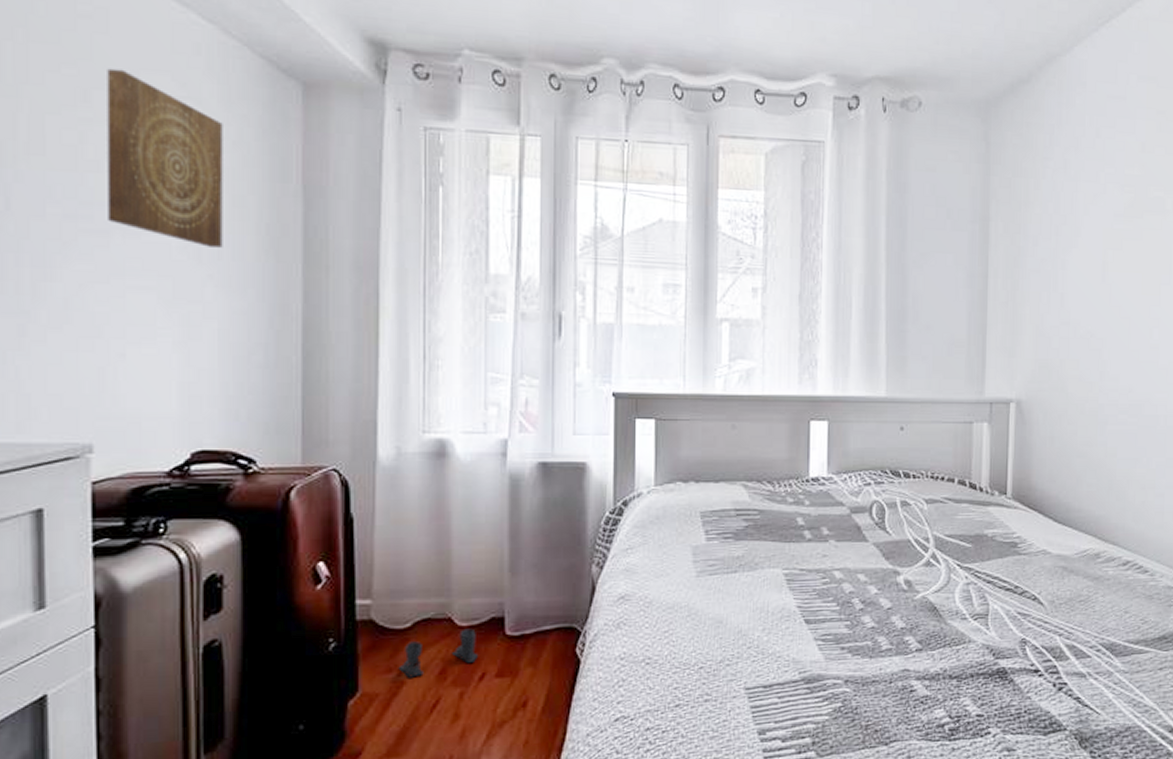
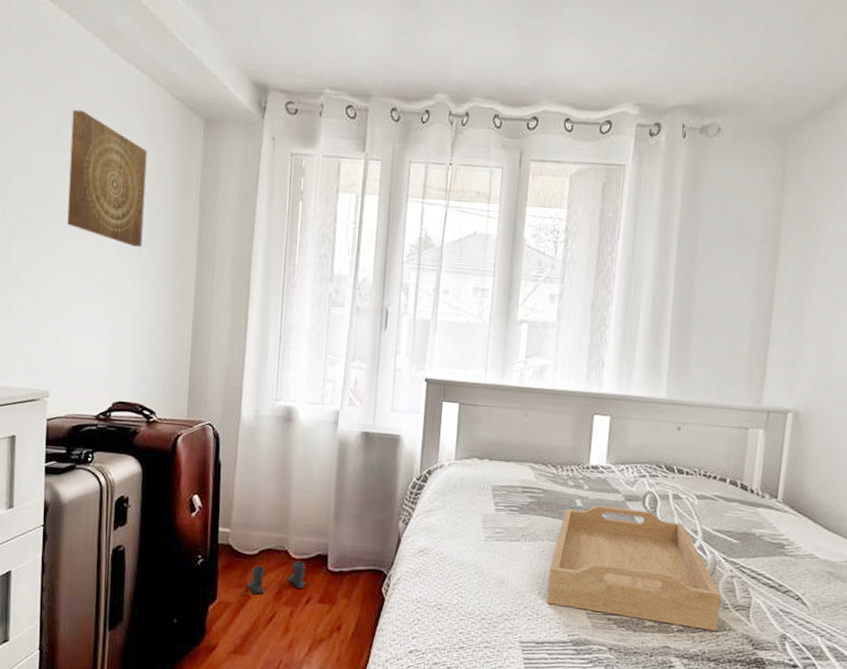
serving tray: none [773,521,958,645] -> present [547,505,721,631]

